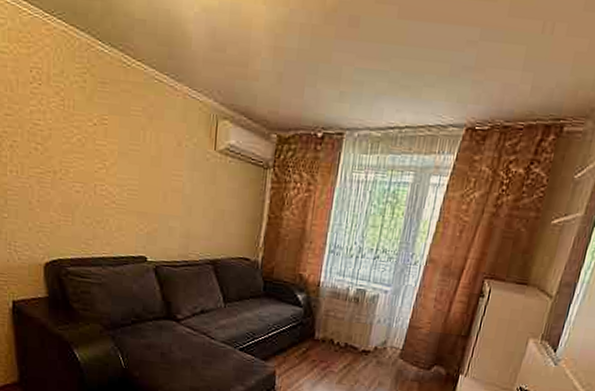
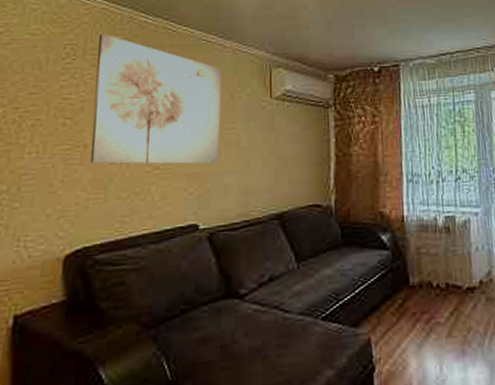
wall art: none [59,60,172,207] -> present [90,34,222,165]

